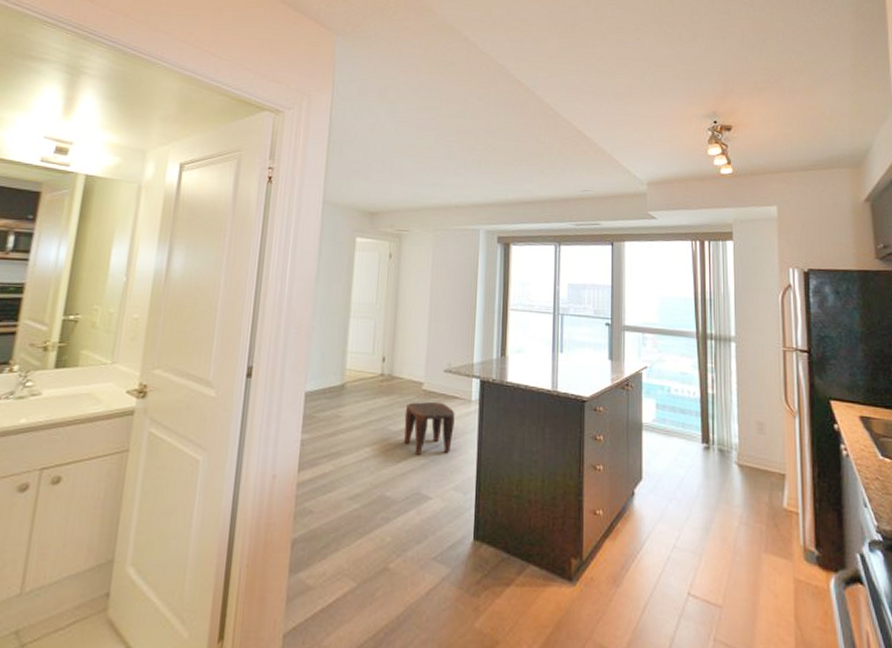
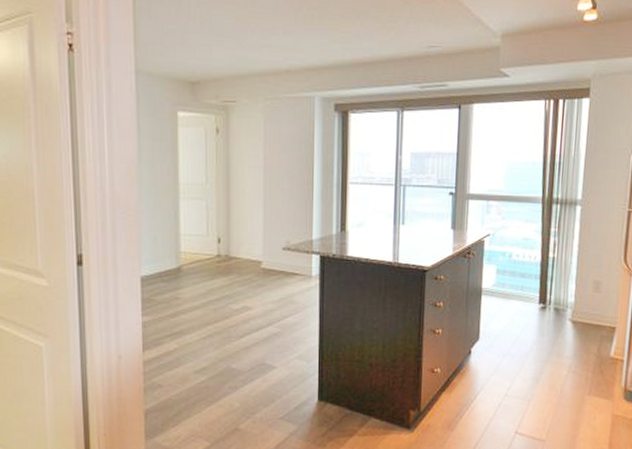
stool: present [404,401,455,456] -> none [245,279,296,331]

